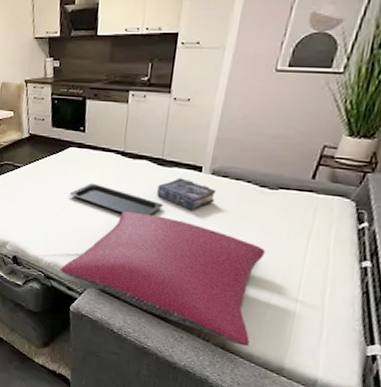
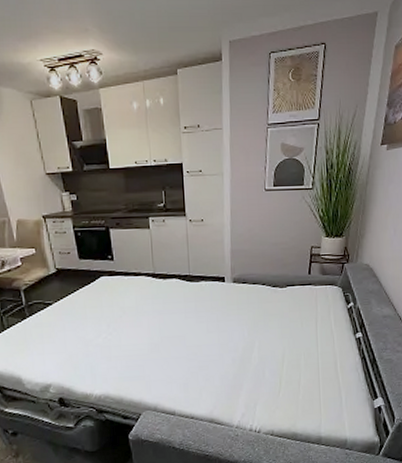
pillow: present [60,211,265,347] -> none [111,327,292,428]
serving tray: present [69,183,163,216] -> none [108,307,198,333]
book: present [157,178,217,211] -> none [190,289,241,318]

